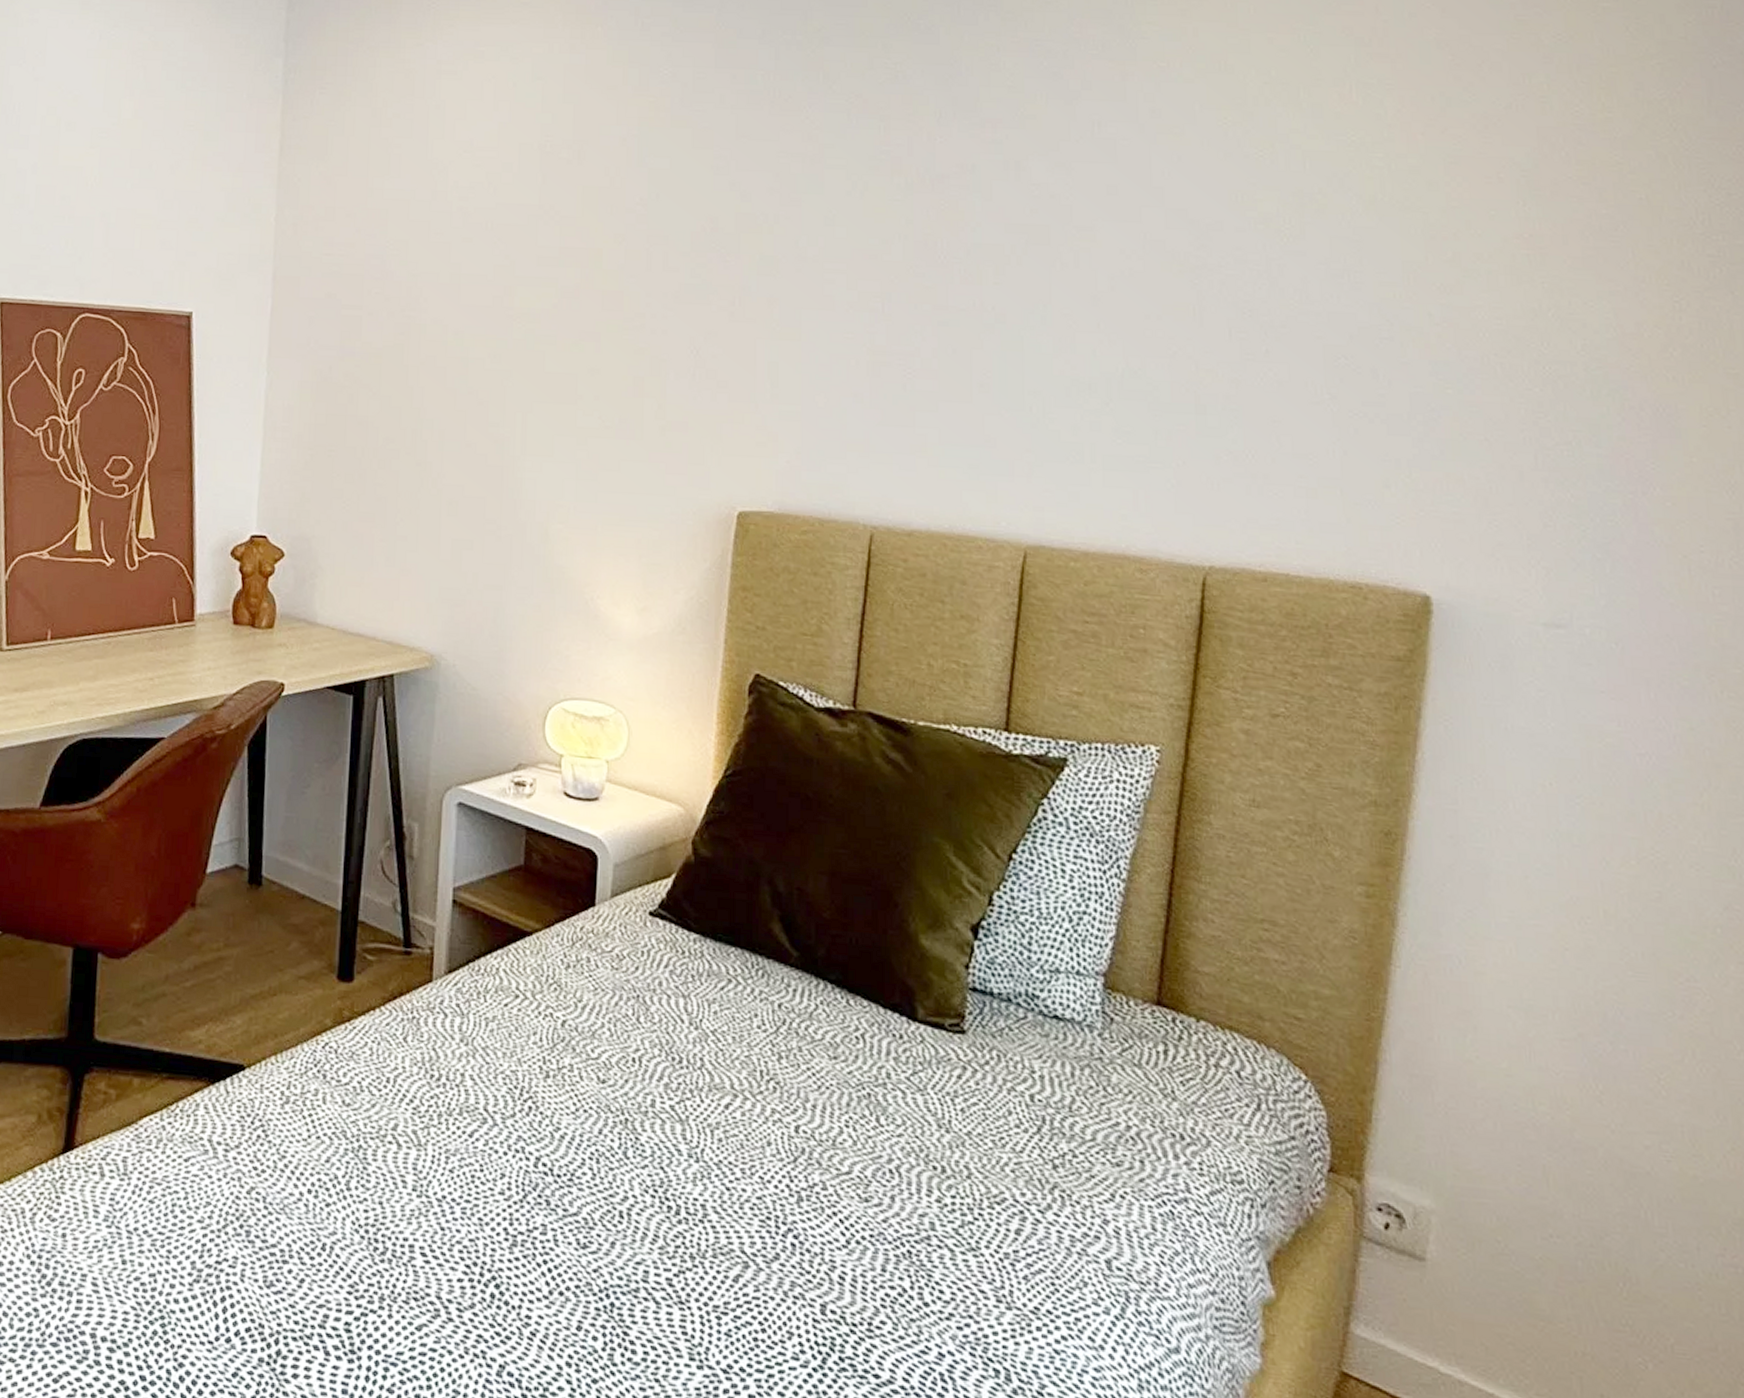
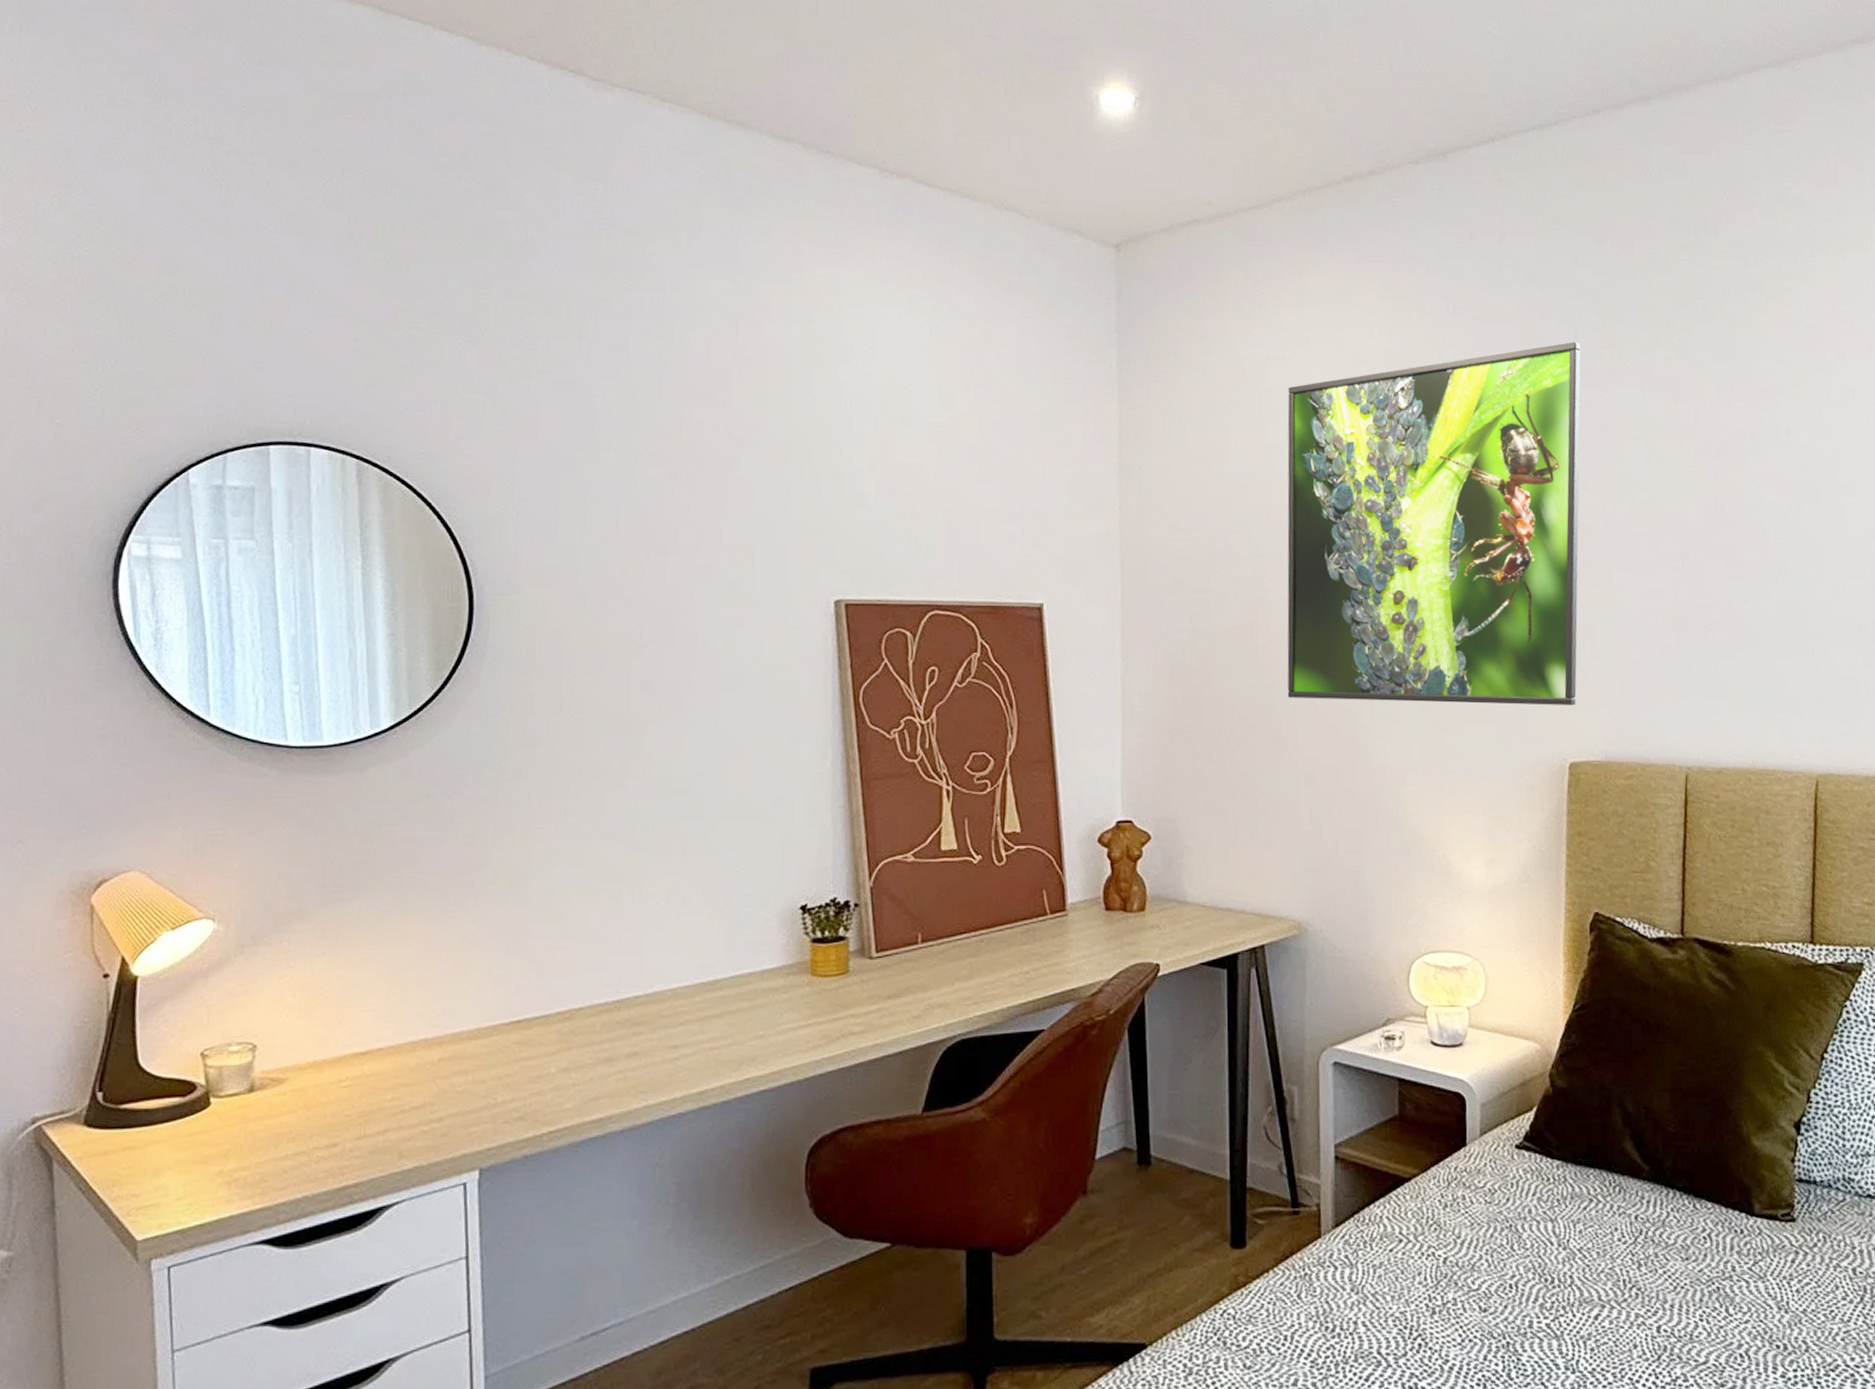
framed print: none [435,63,781,452] -> present [1287,342,1581,706]

